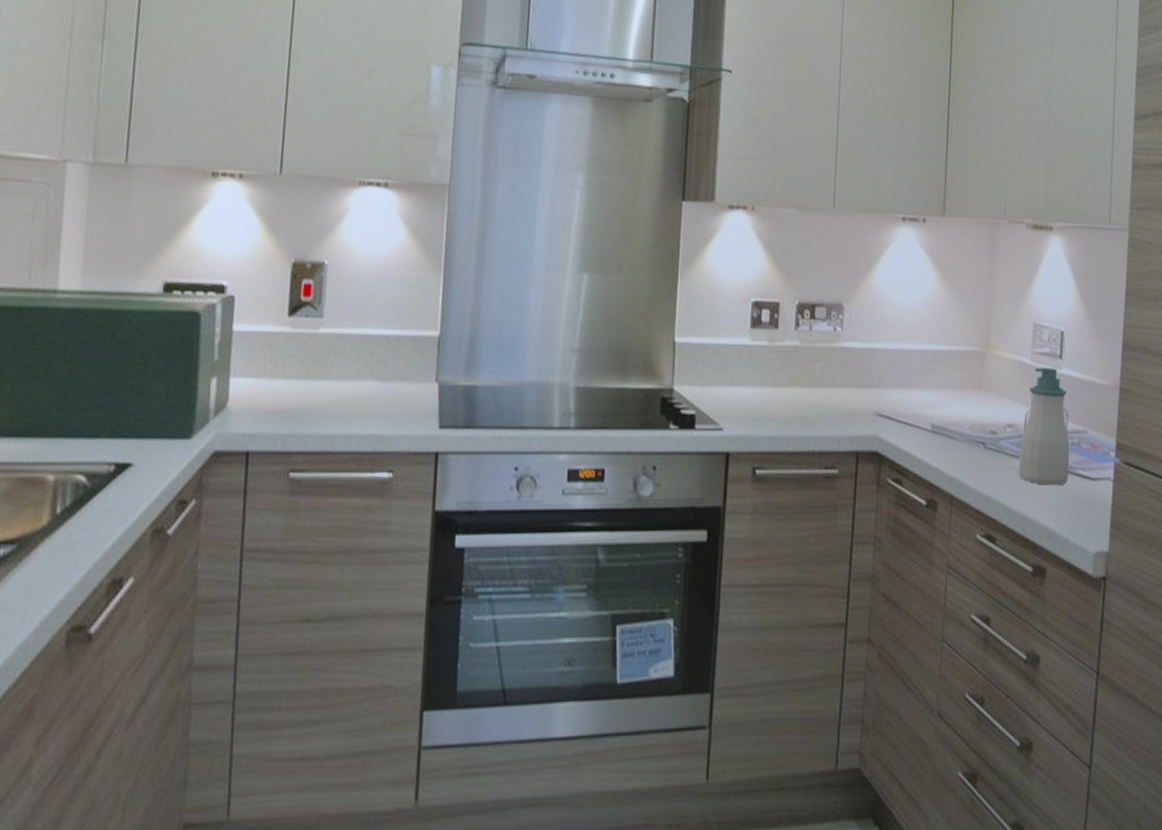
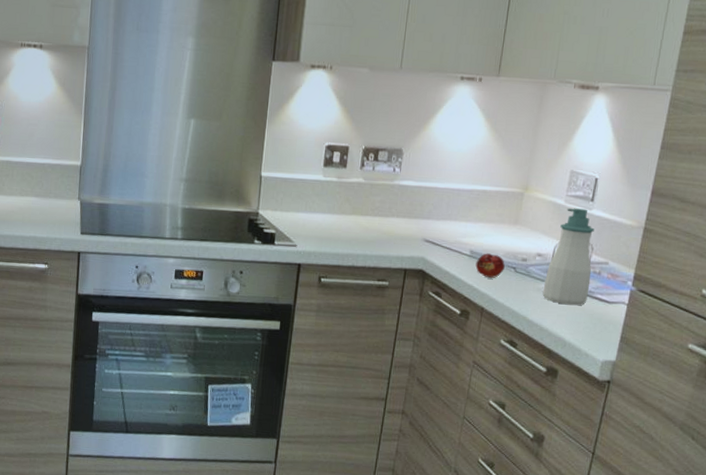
fruit: none [939,426,972,457] -> present [475,253,505,278]

